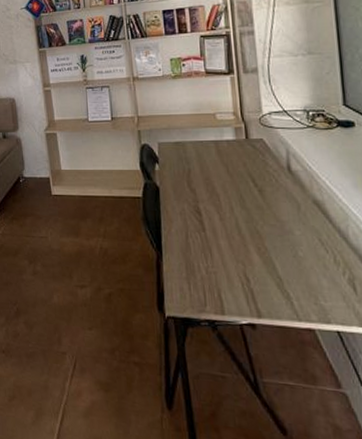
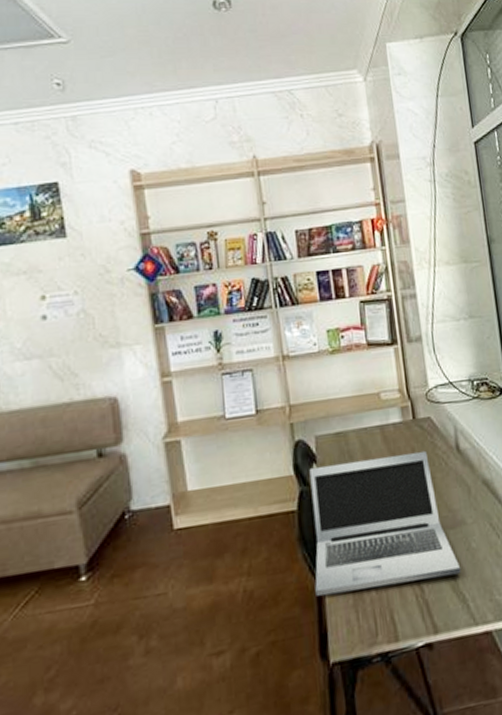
laptop: none [152,166,287,275] -> present [309,450,462,596]

